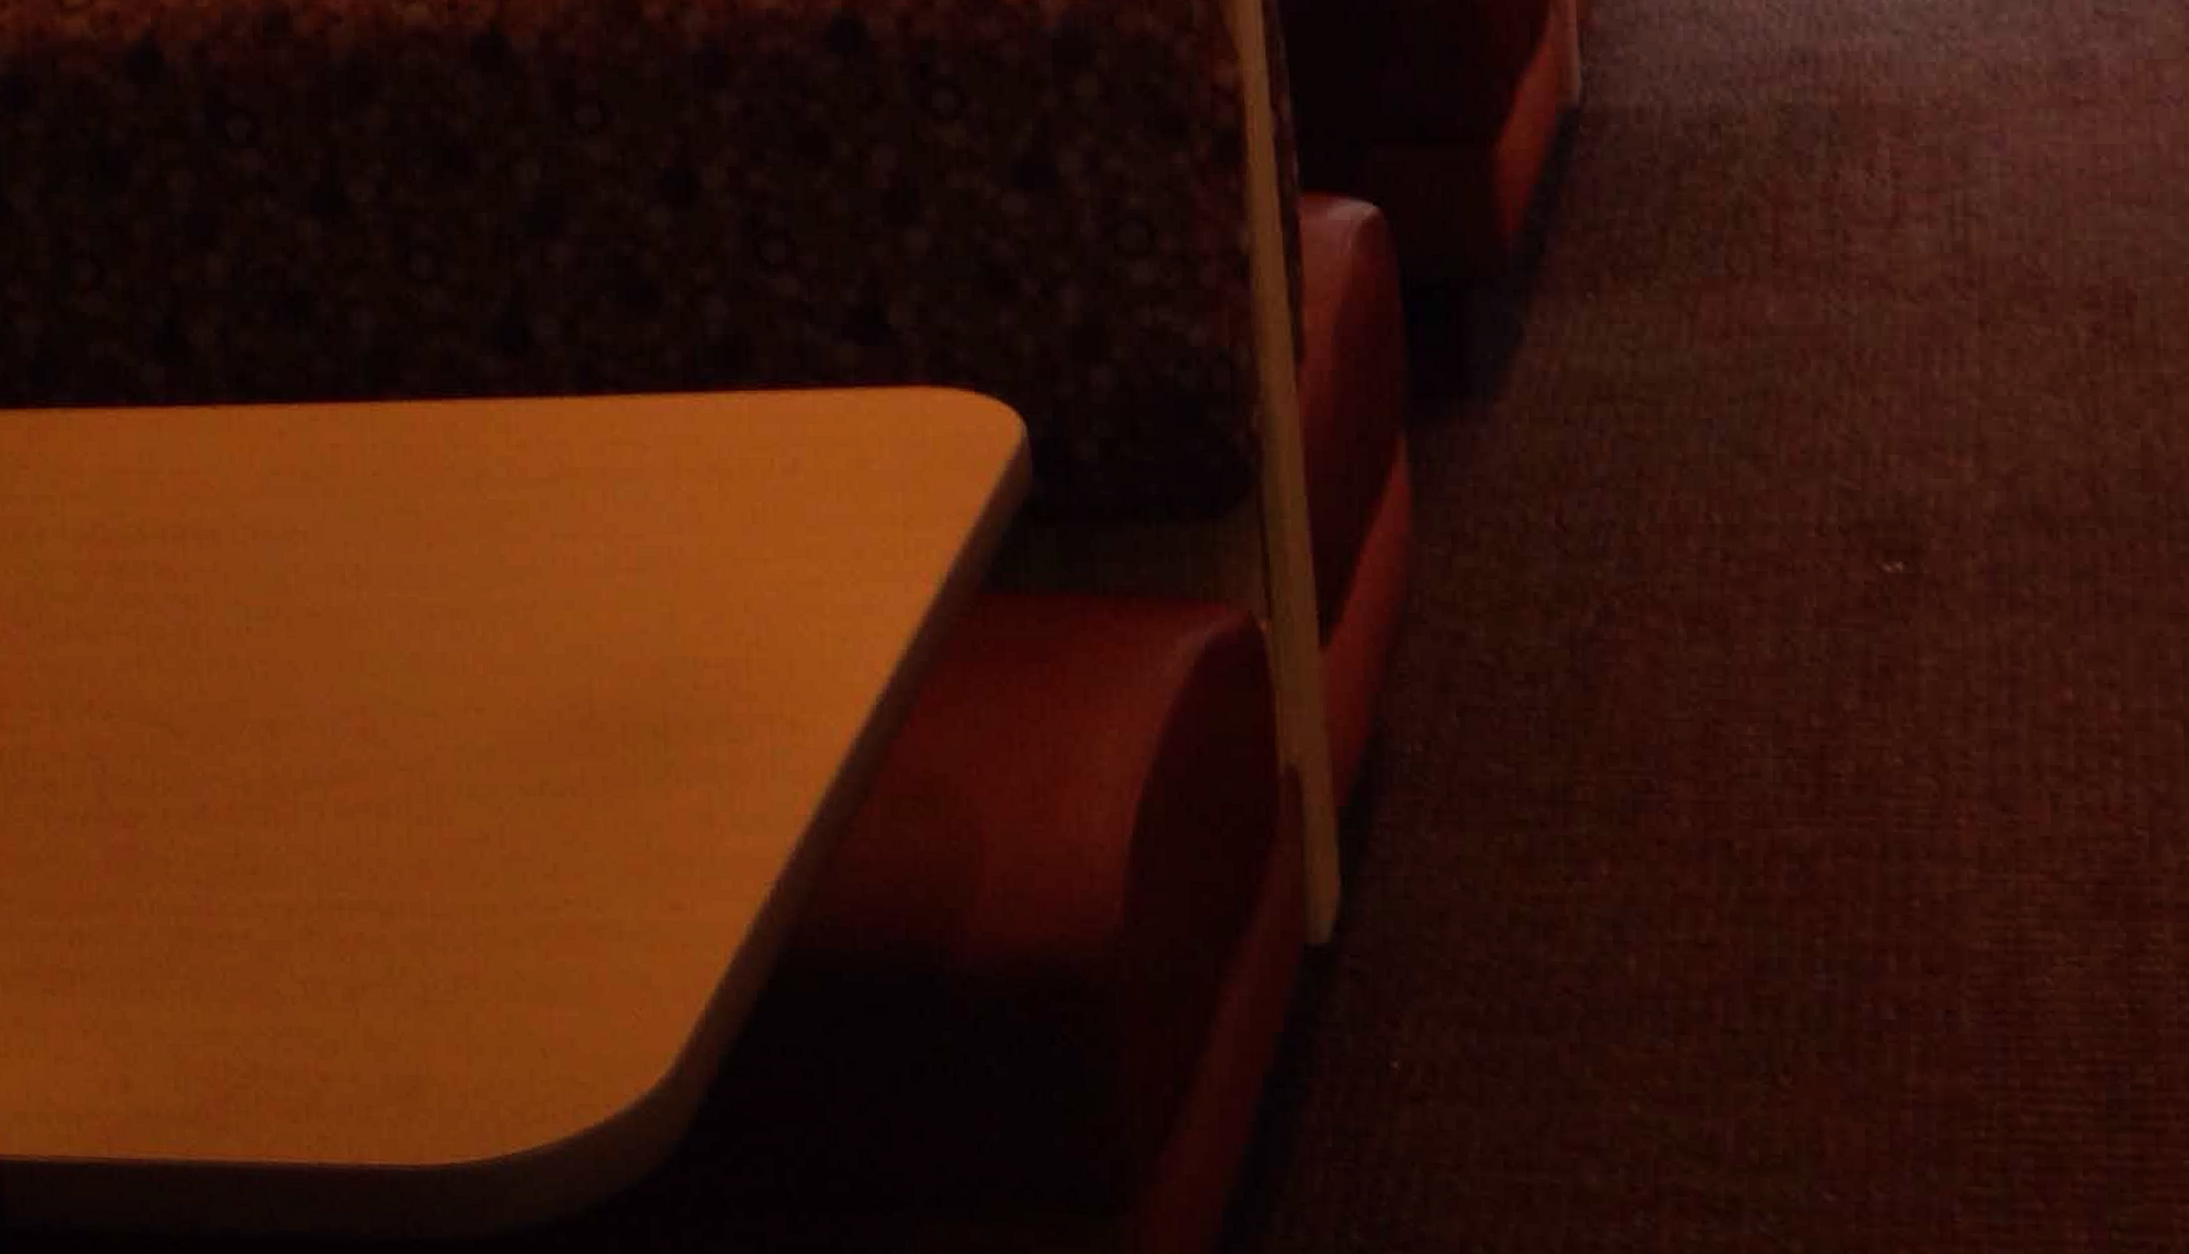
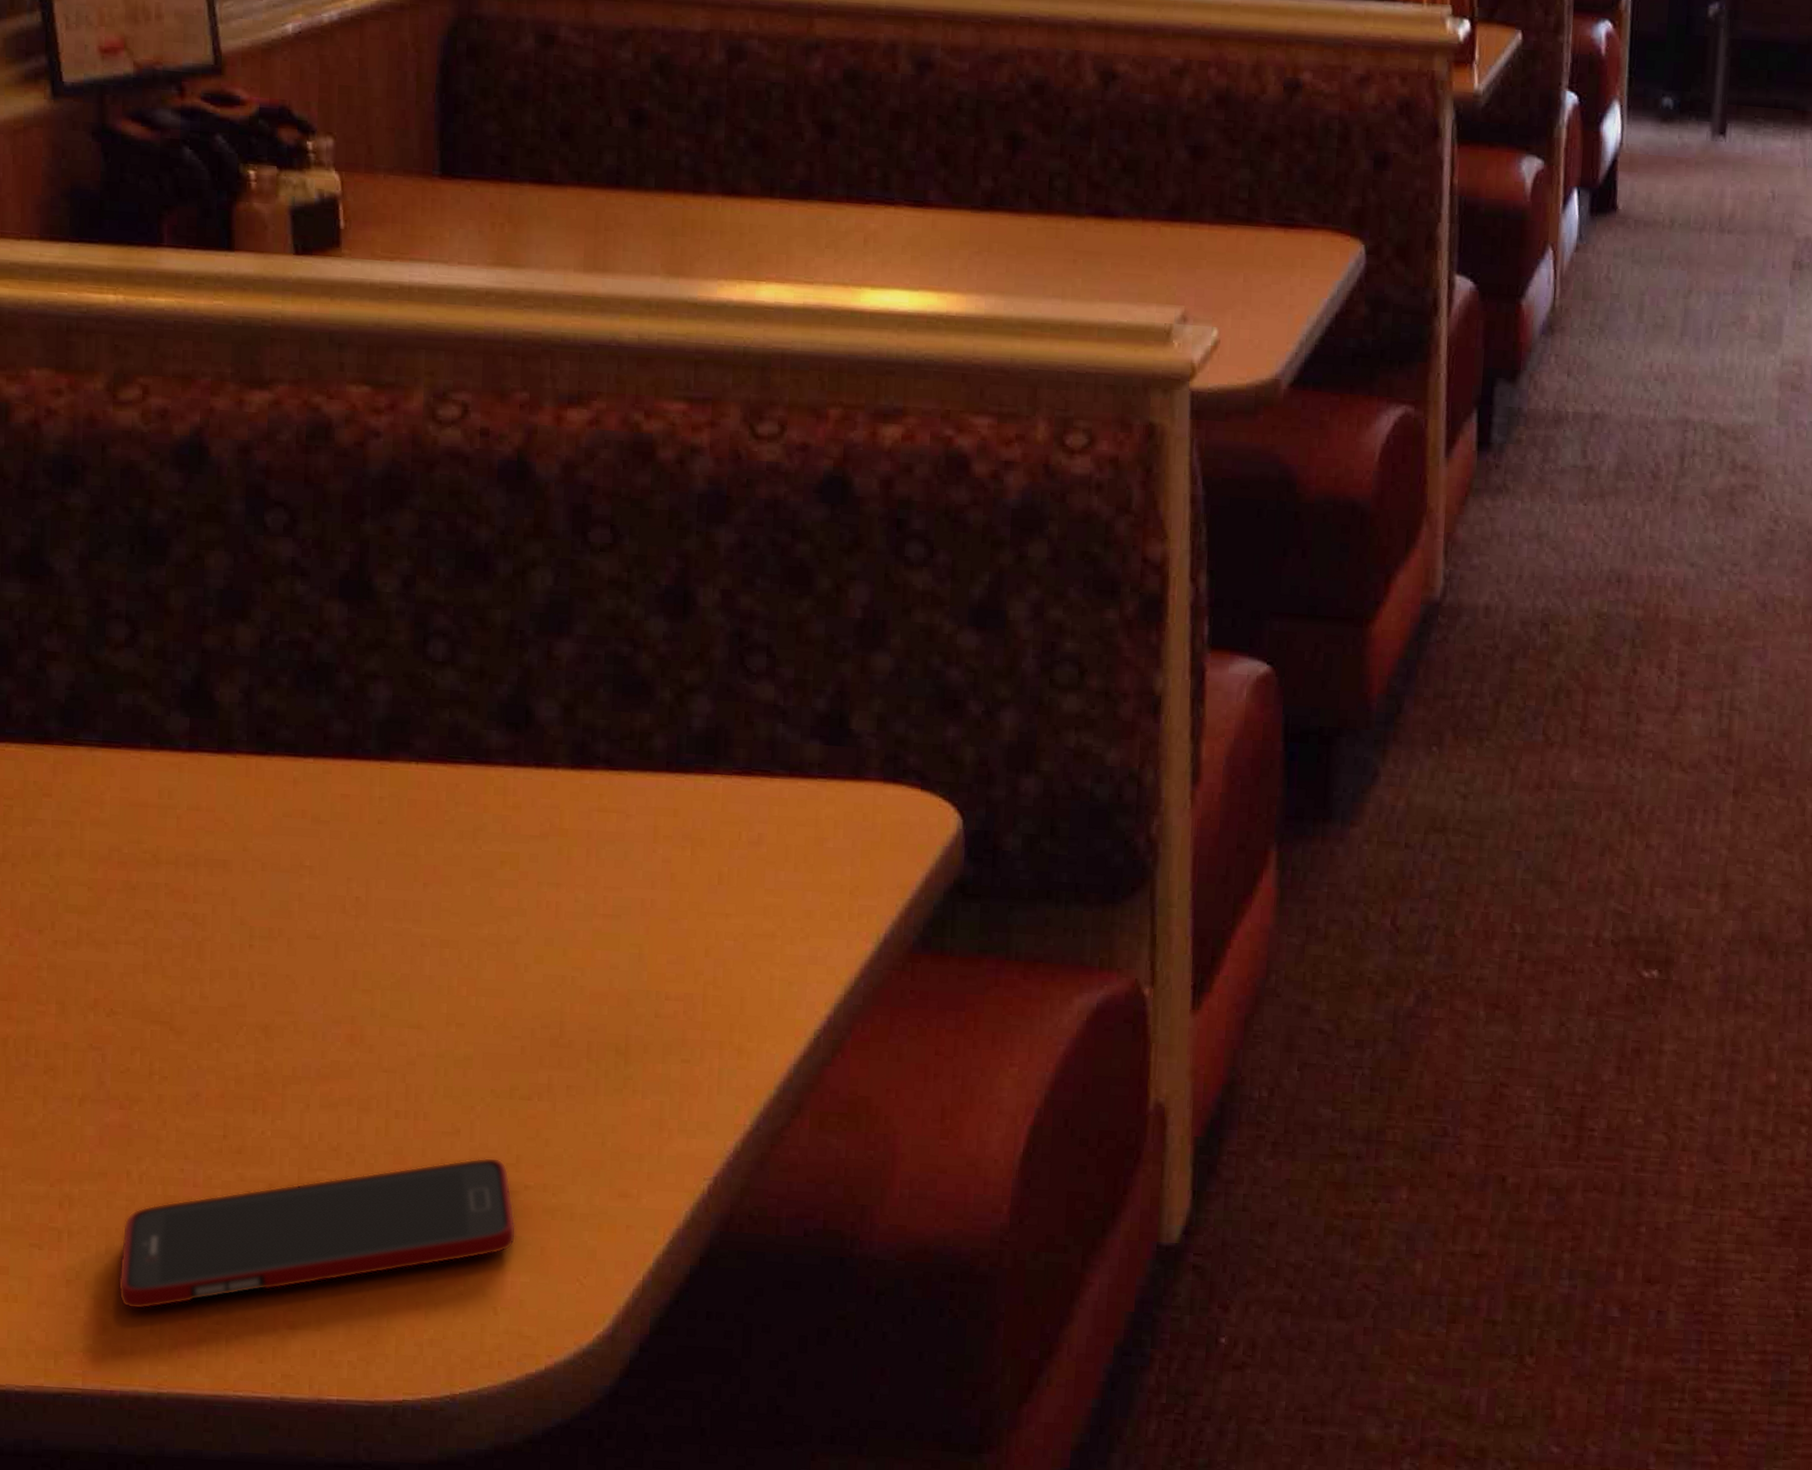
cell phone: none [136,867,560,1063] -> present [117,1157,517,1310]

